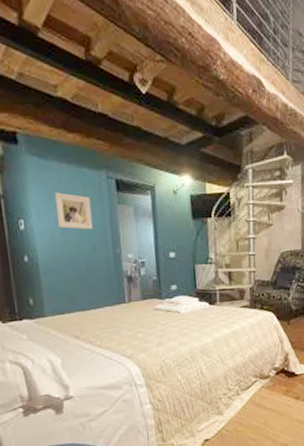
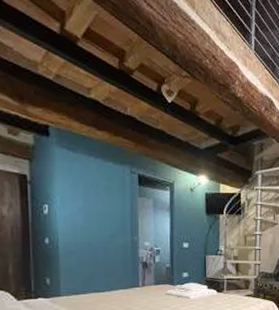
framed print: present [55,192,93,230] -> none [80,182,114,218]

